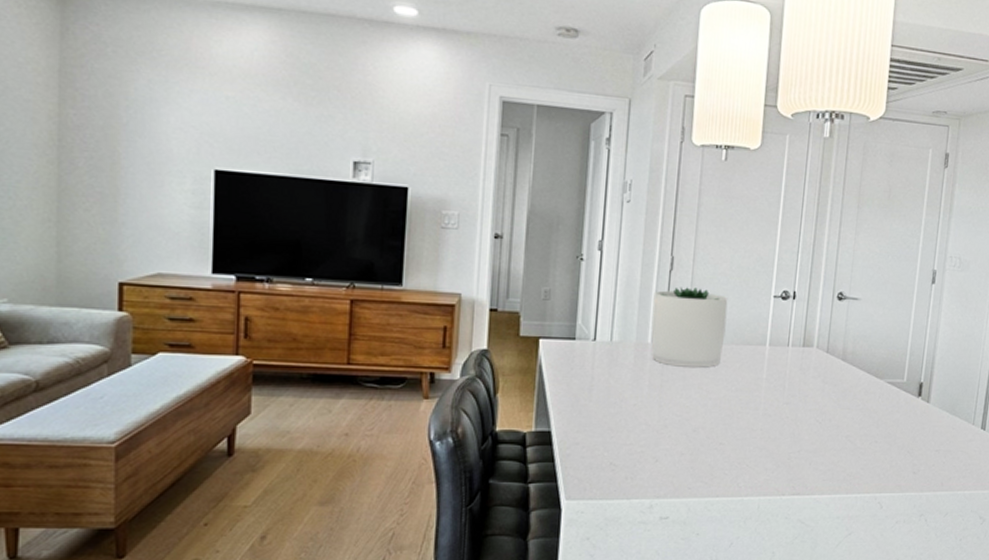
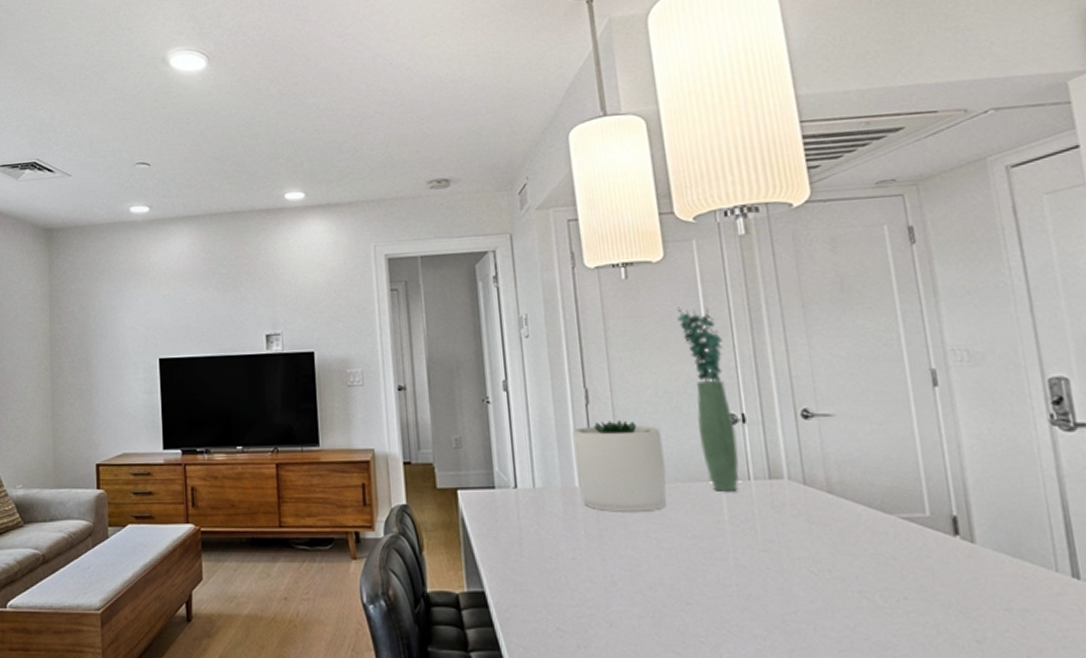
vase: none [756,193,792,356] -> present [677,307,740,493]

